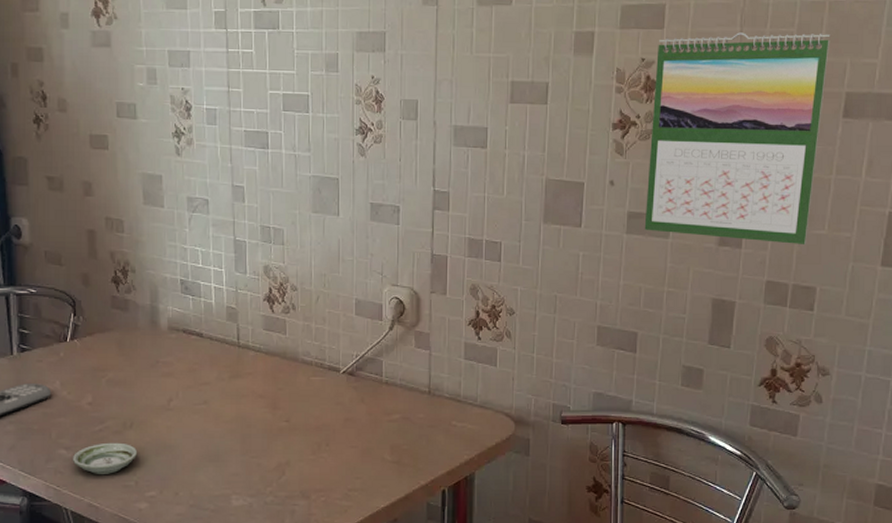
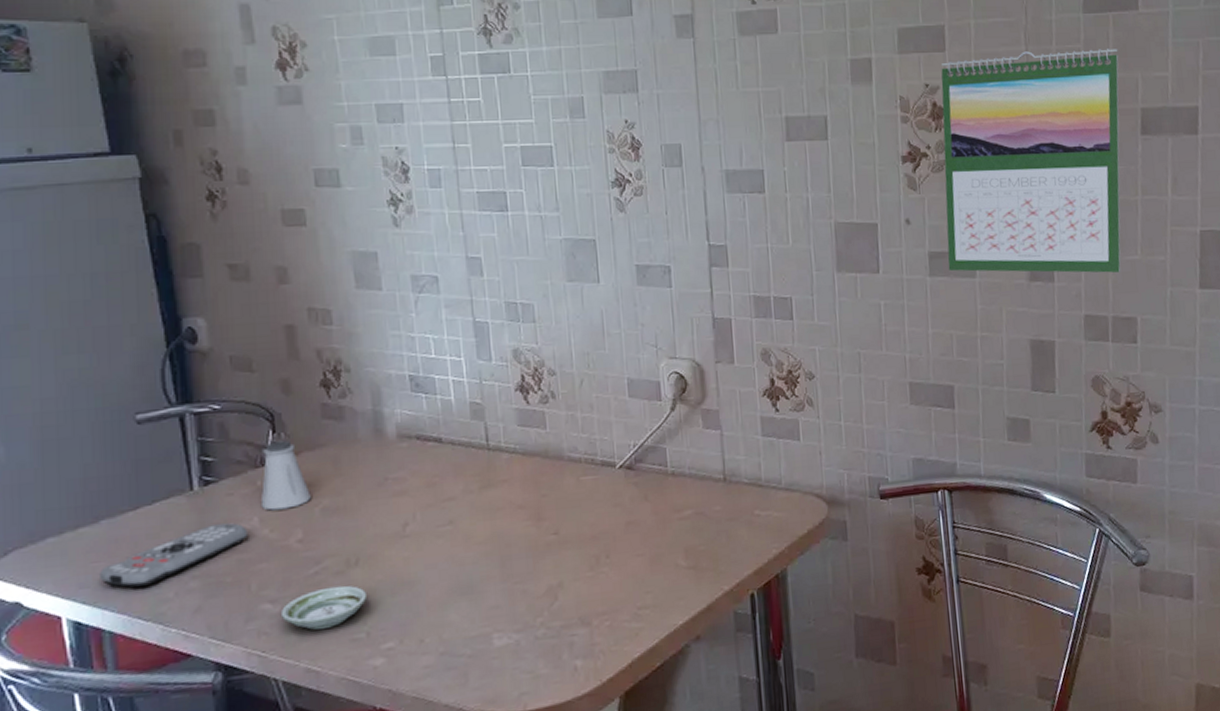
saltshaker: none [62,323,100,377] -> present [260,440,311,511]

